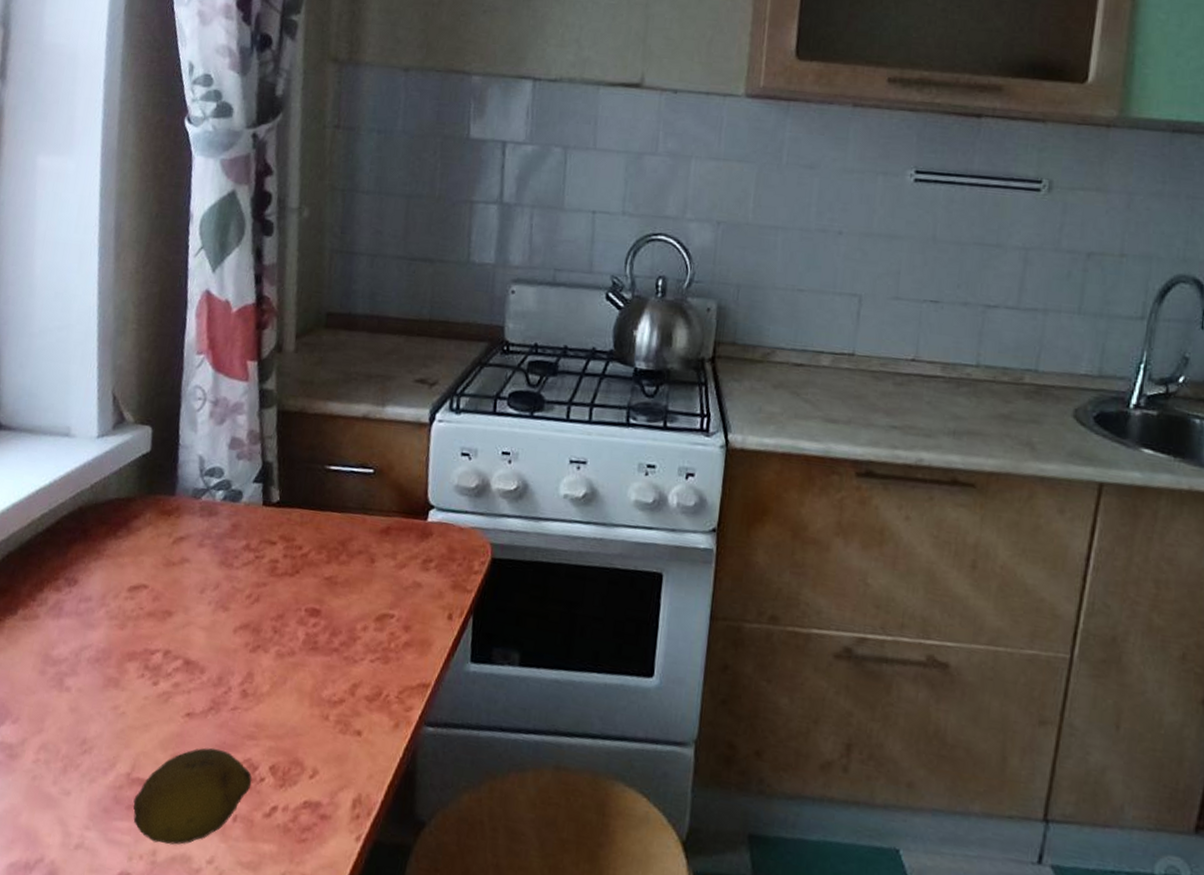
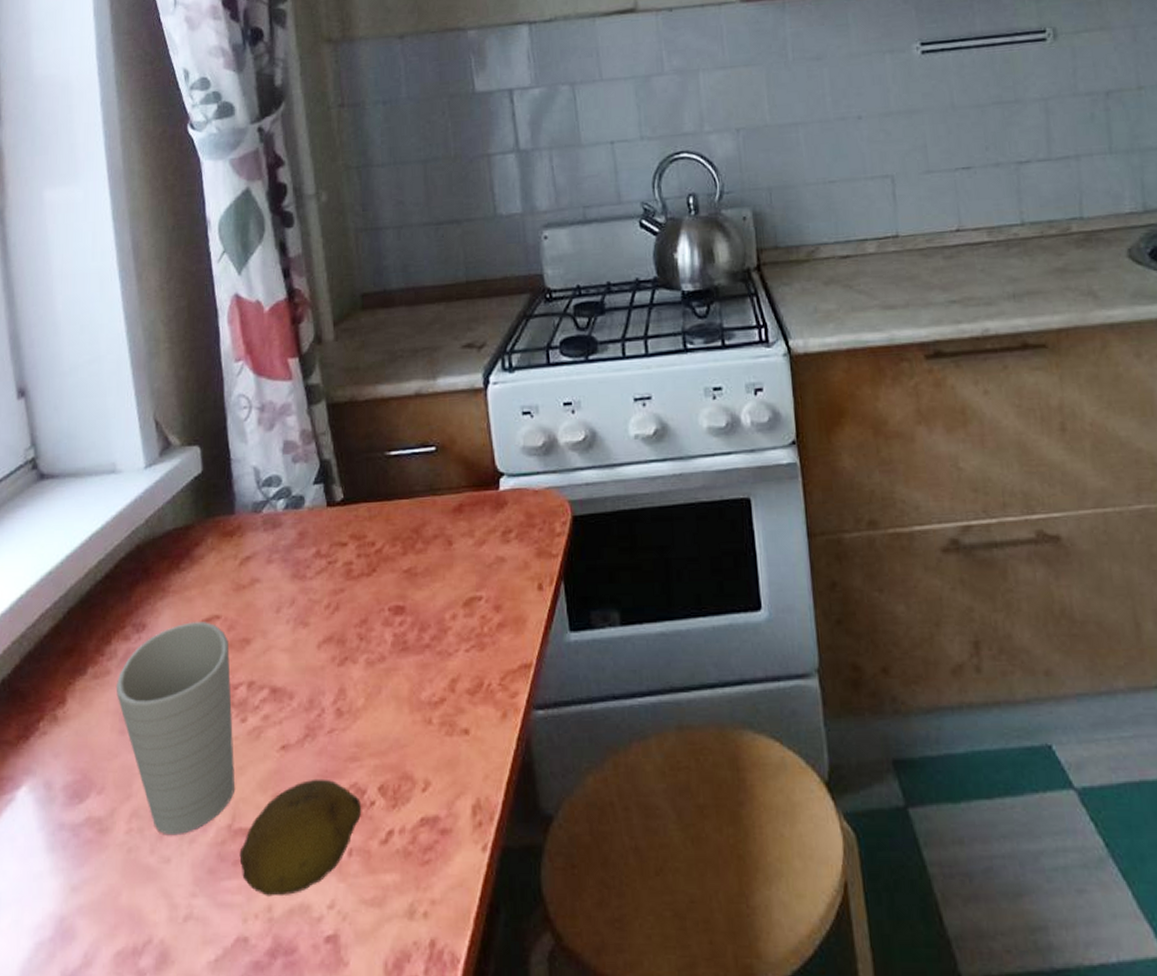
cup: none [42,586,152,773] -> present [115,622,234,834]

